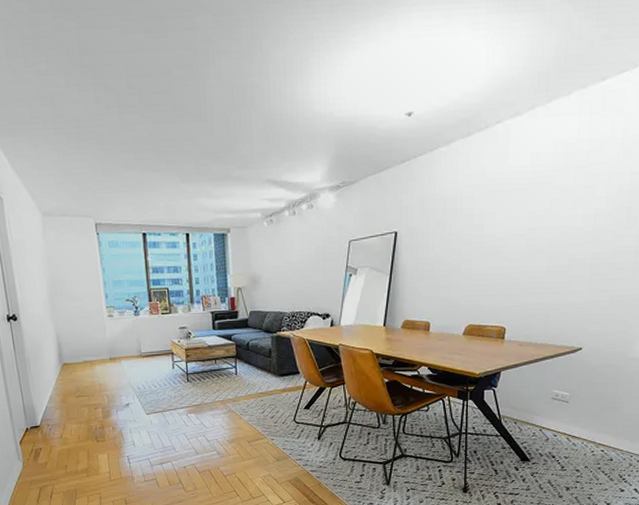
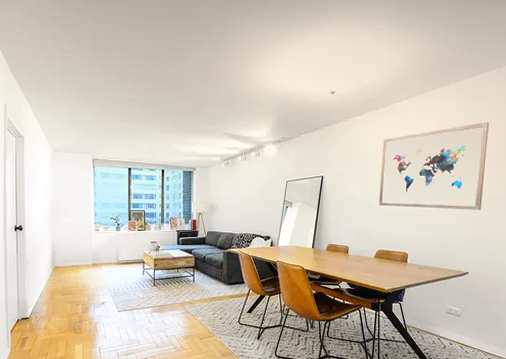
wall art: none [469,145,623,268] -> present [378,121,490,210]

